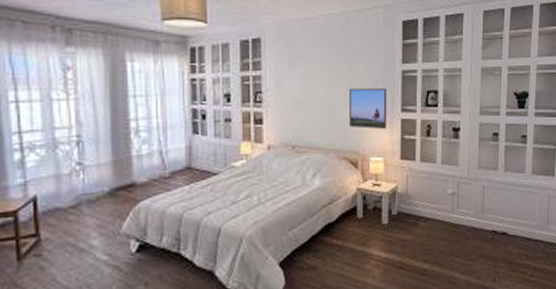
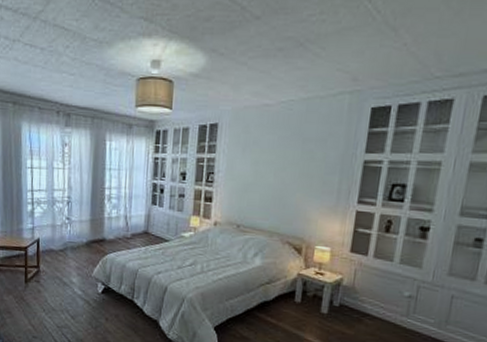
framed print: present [349,88,387,130] -> none [297,175,344,220]

